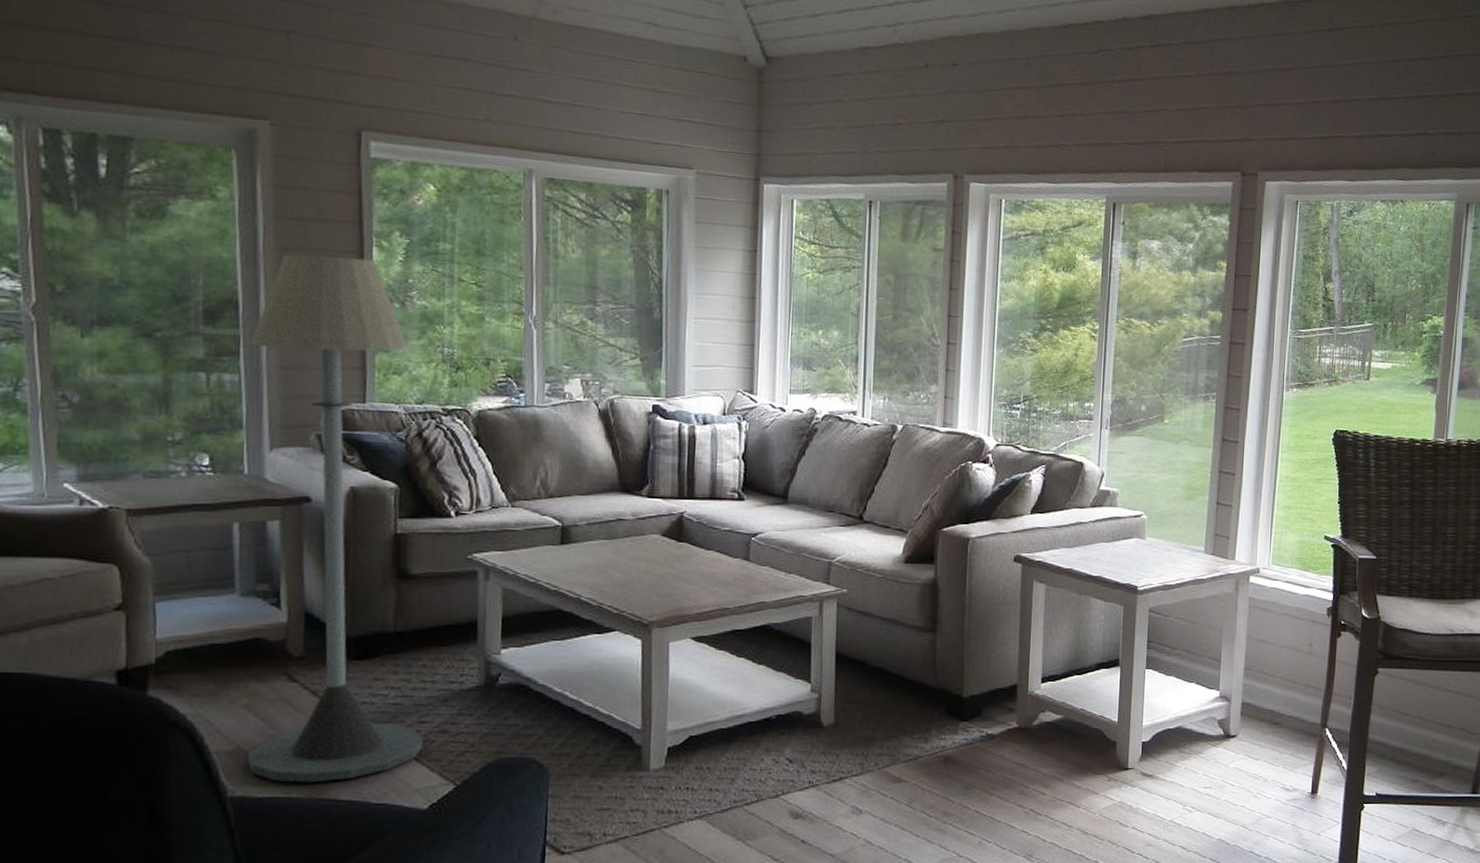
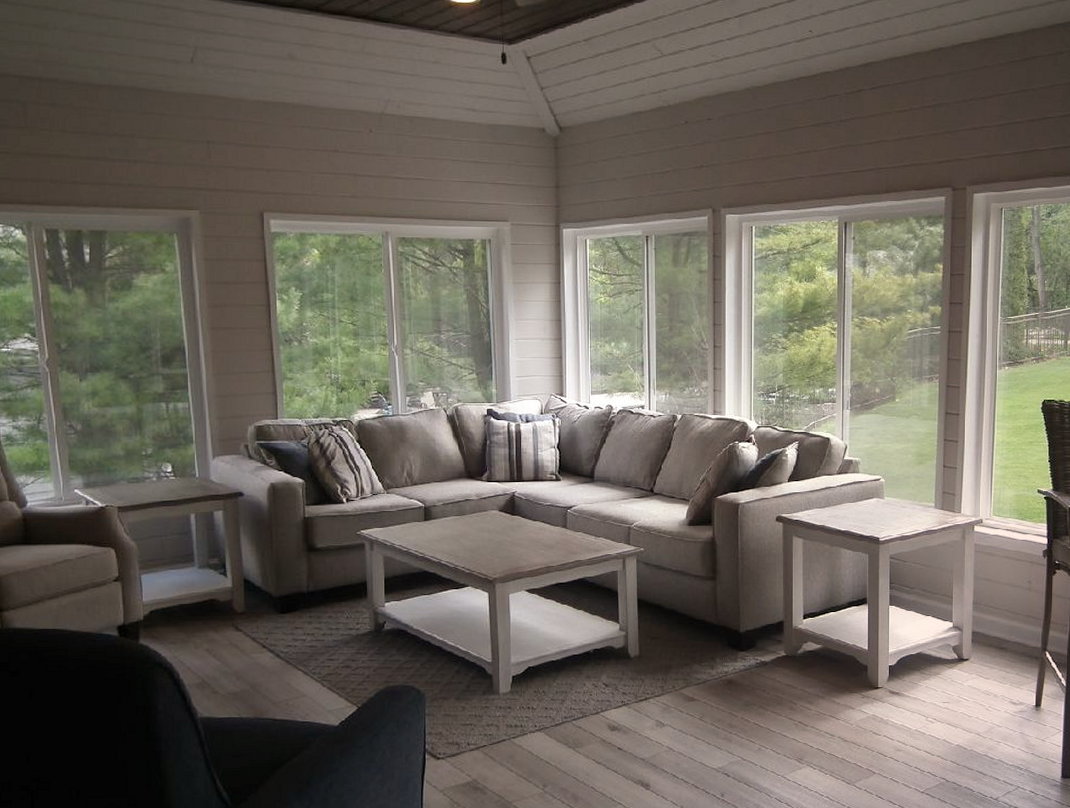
floor lamp: present [248,254,423,783] -> none [195,309,333,707]

